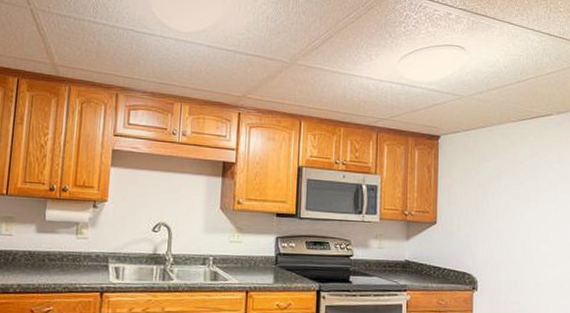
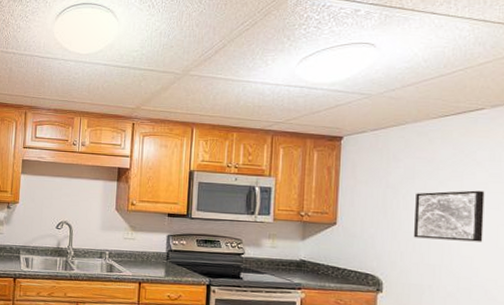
wall art: none [502,190,556,239] -> present [414,190,485,242]

